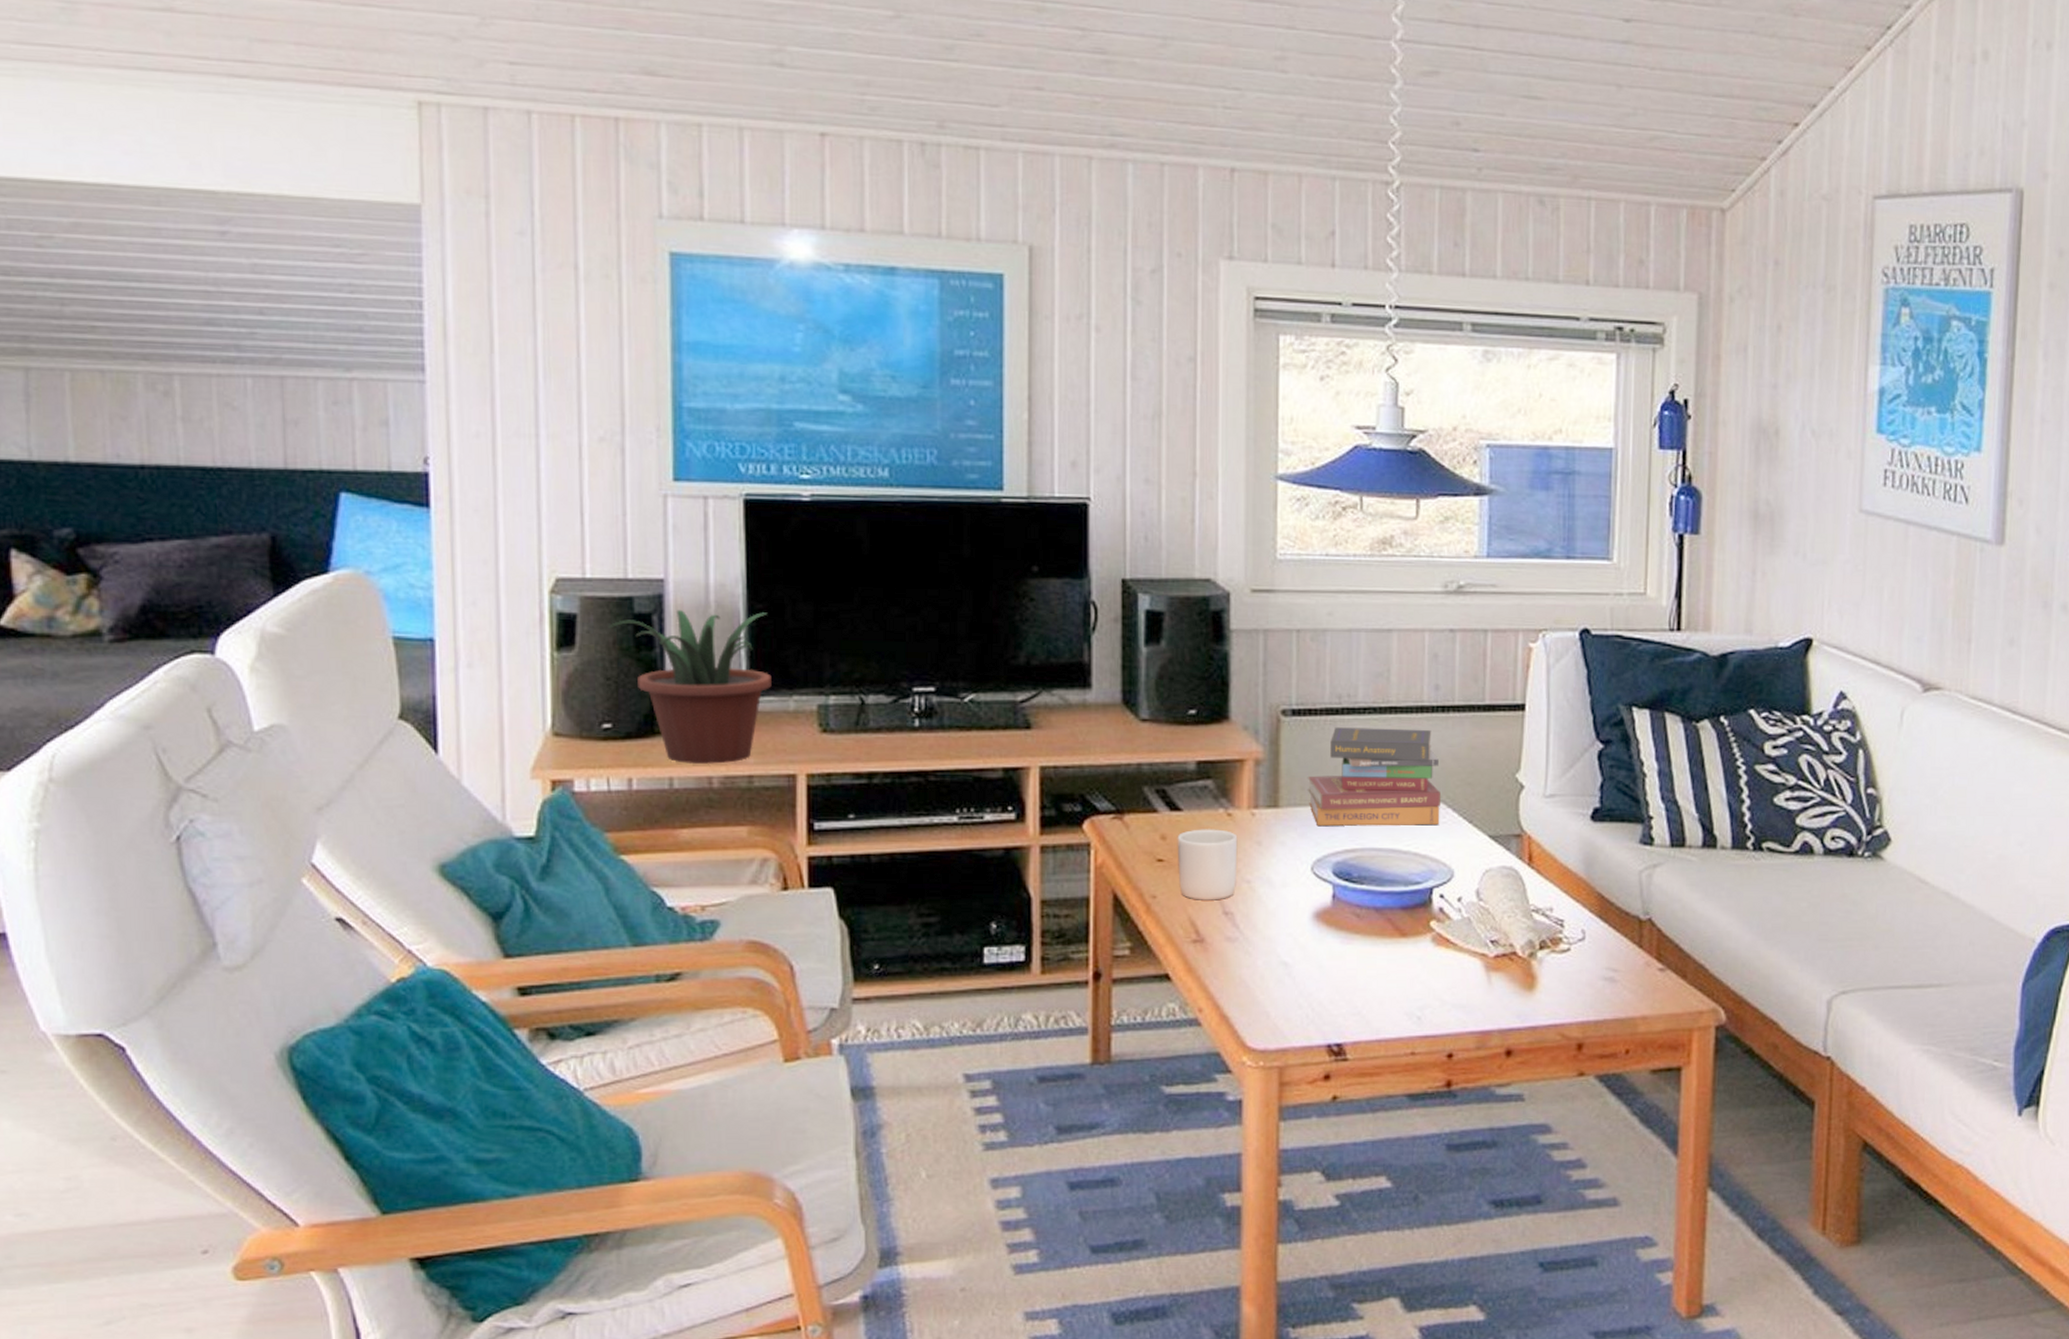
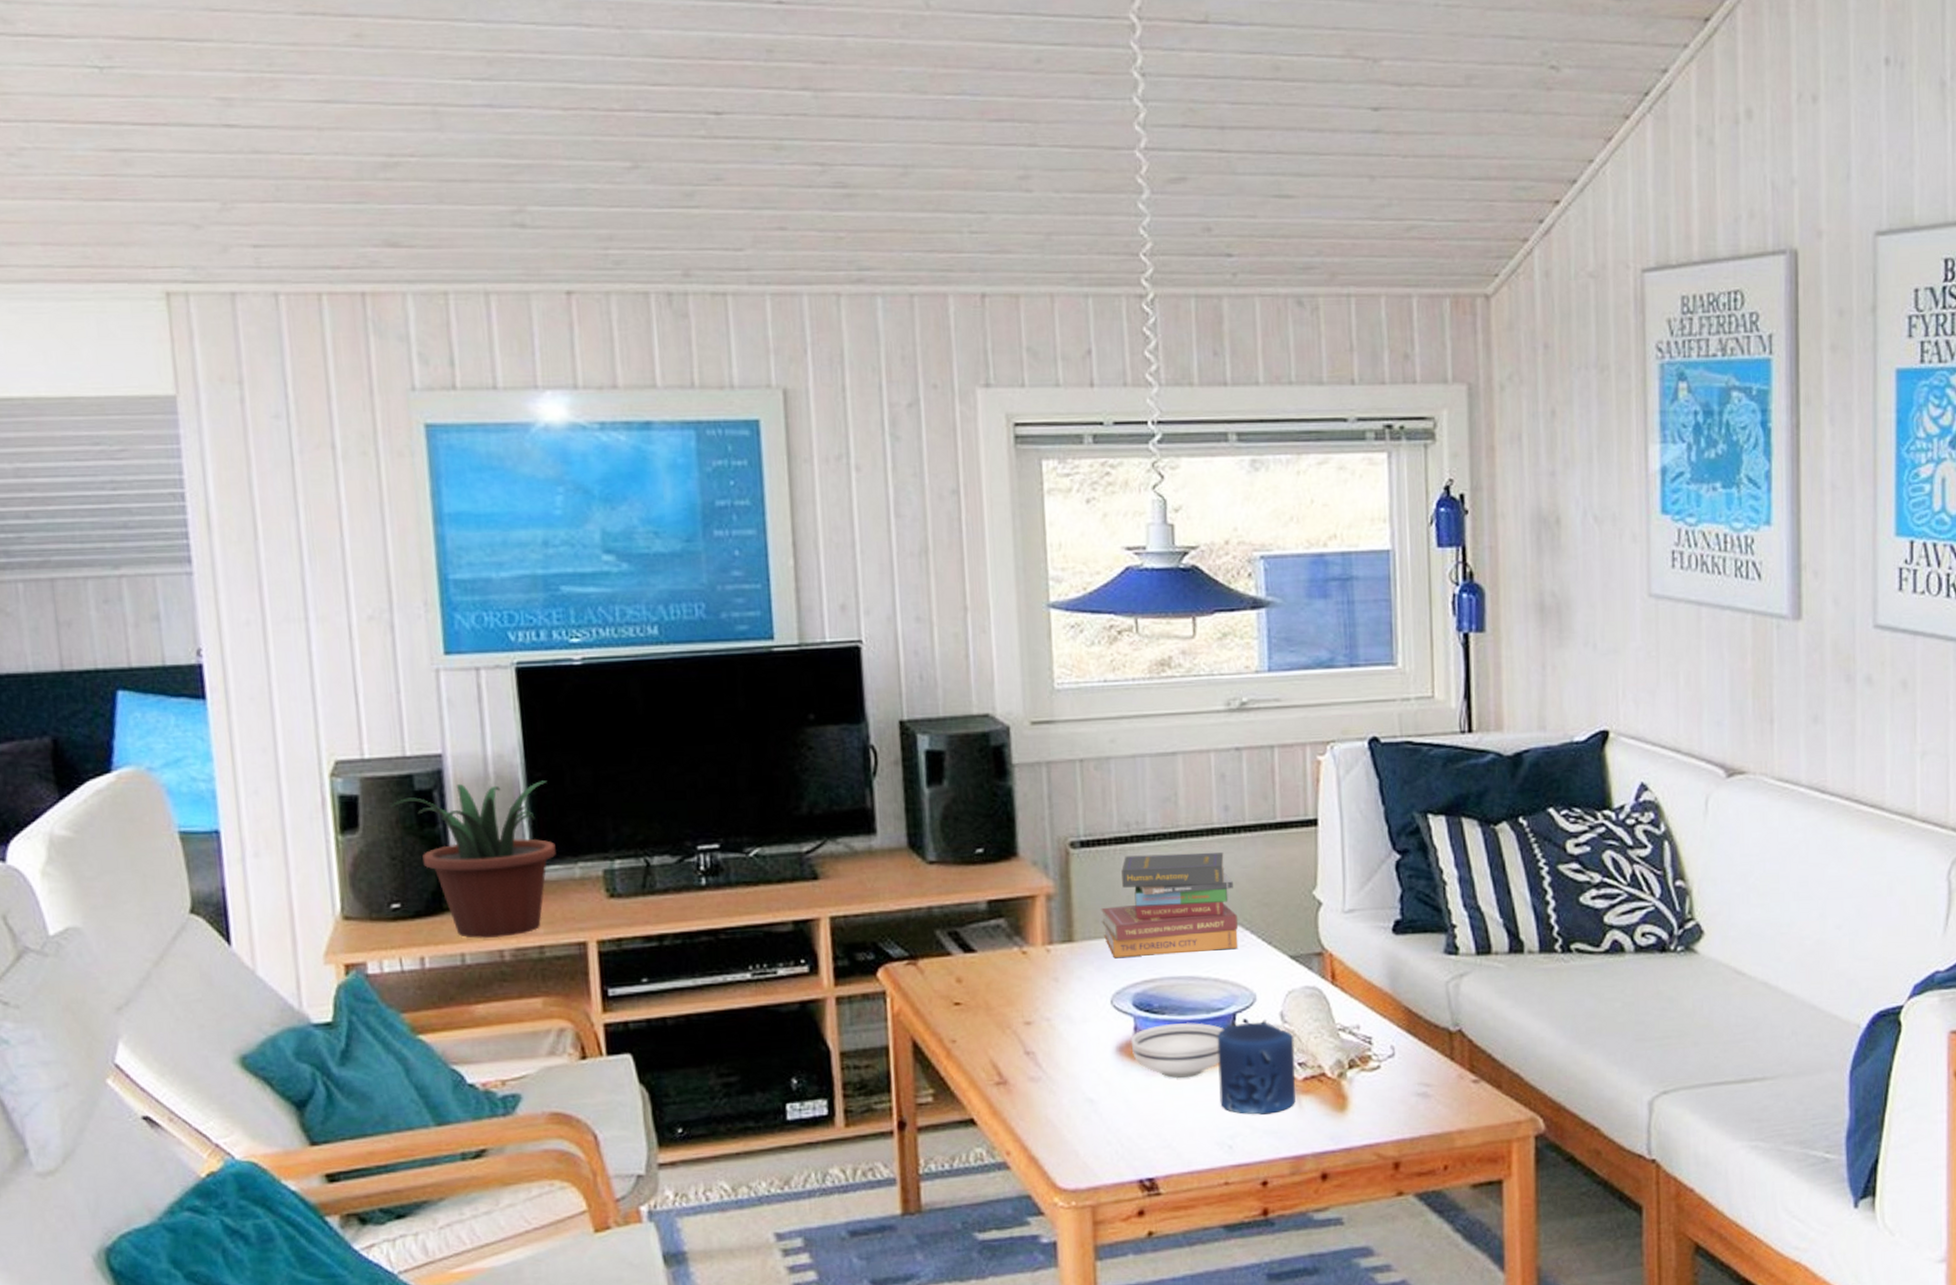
mug: present [1177,829,1238,901] -> none [972,968,1036,1042]
bowl: none [1328,893,1421,947] -> present [1130,1022,1224,1078]
candle: none [1412,897,1488,988] -> present [1217,1022,1296,1115]

